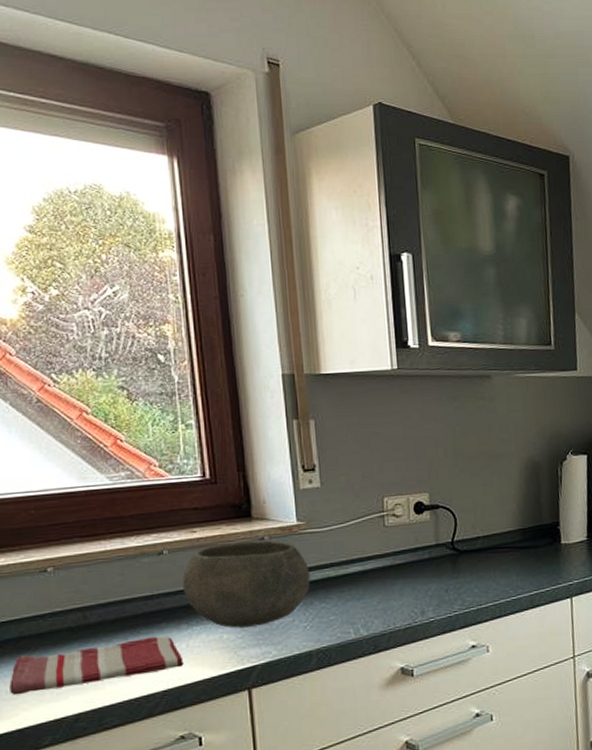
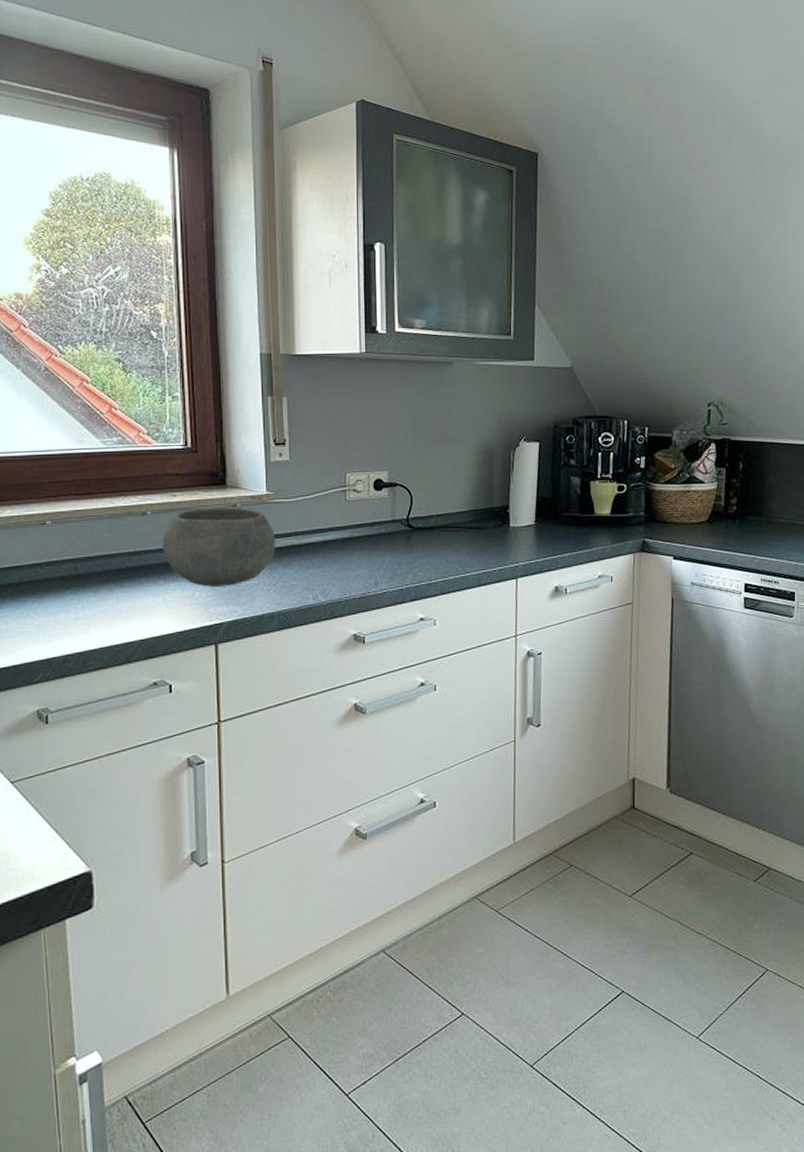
dish towel: present [9,636,184,696] -> none [9,589,160,634]

